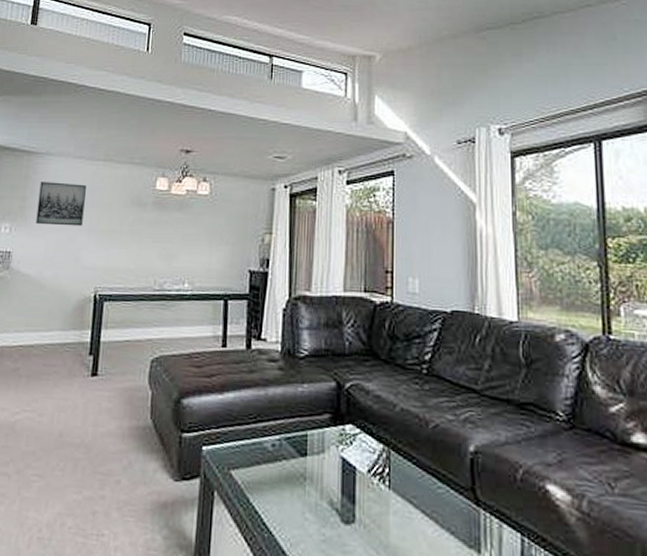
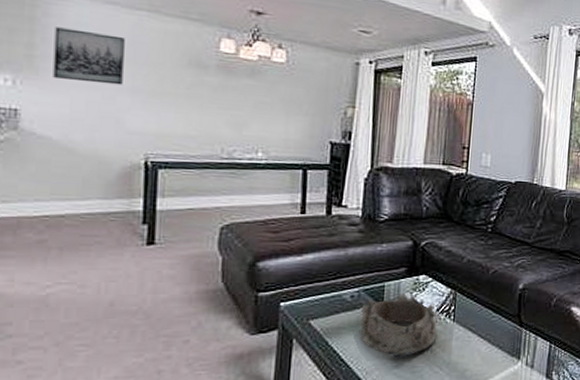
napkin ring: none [282,446,371,529] -> present [360,294,437,357]

